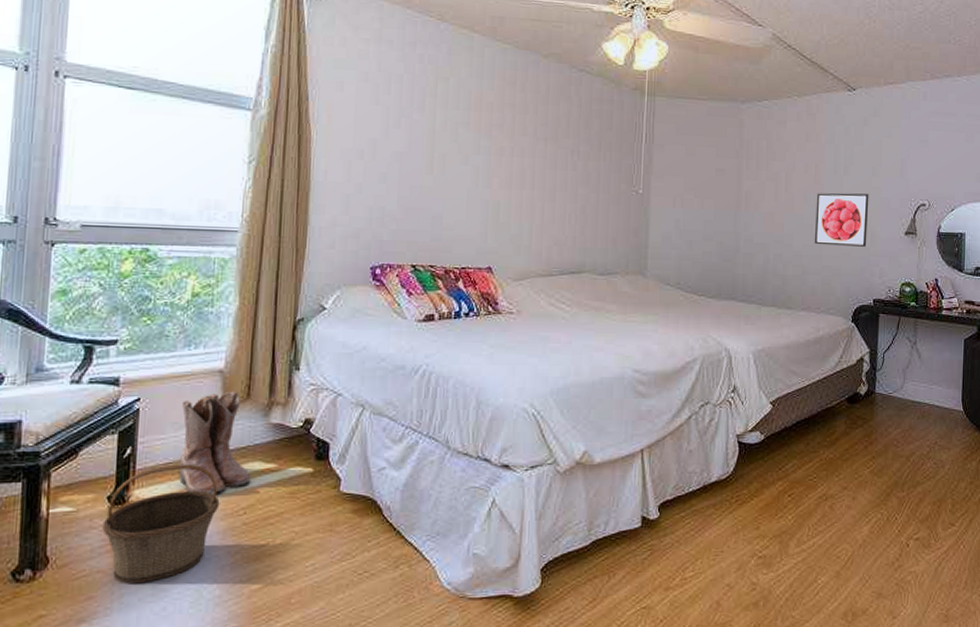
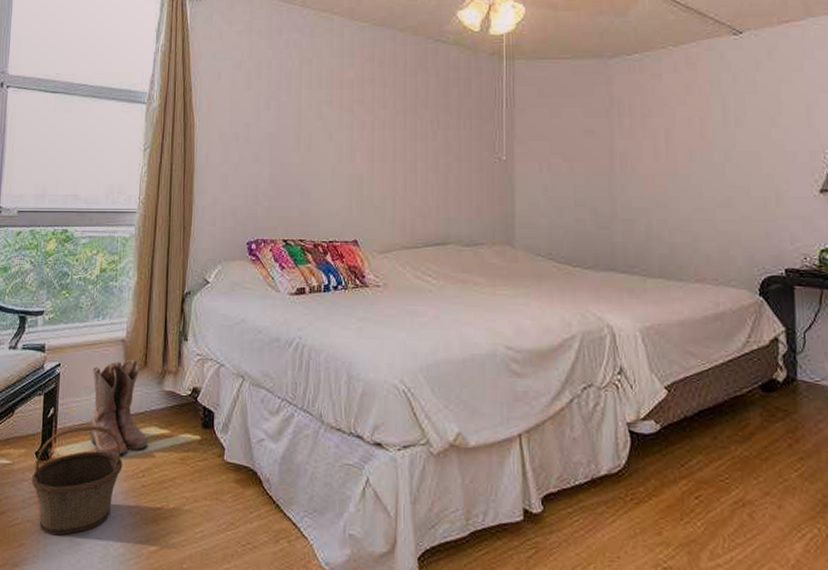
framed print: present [814,193,869,247] -> none [704,148,771,208]

